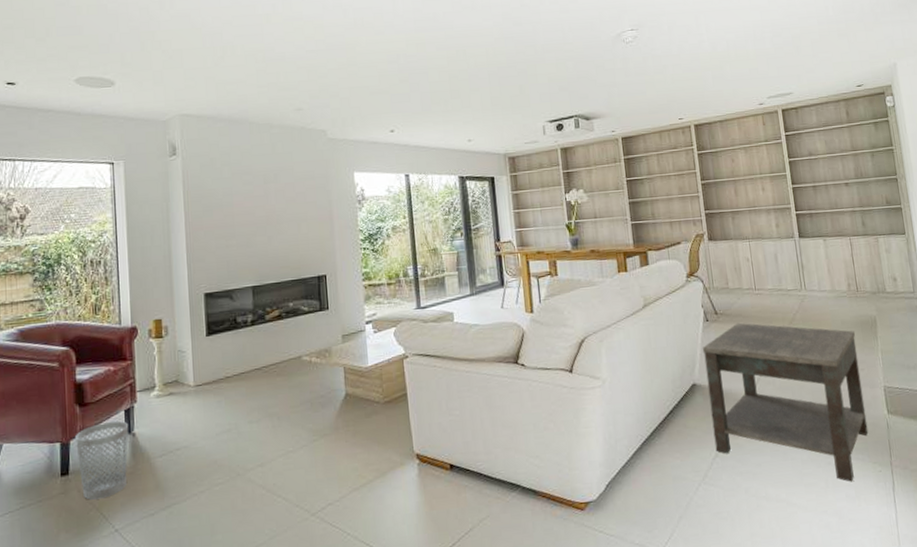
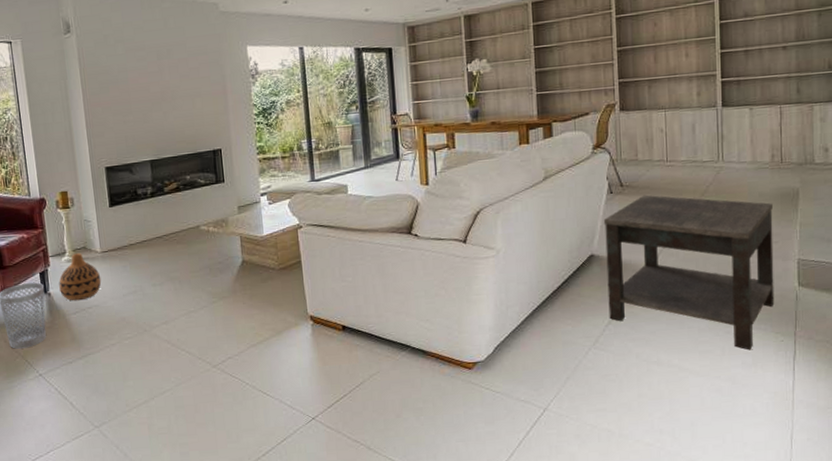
vase: none [145,387,193,442] -> present [59,253,102,301]

